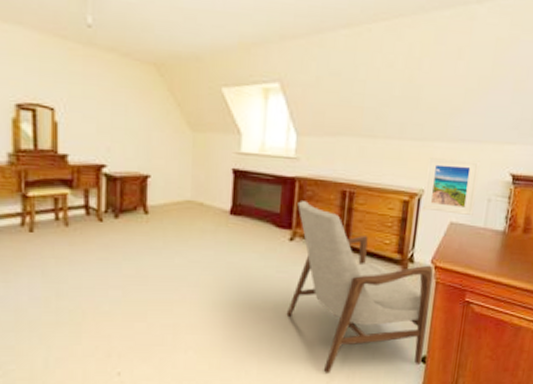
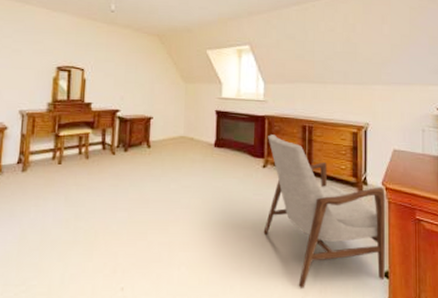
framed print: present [423,158,481,217] -> none [370,98,412,144]

